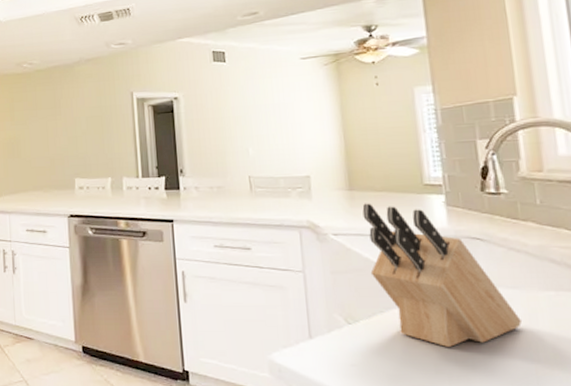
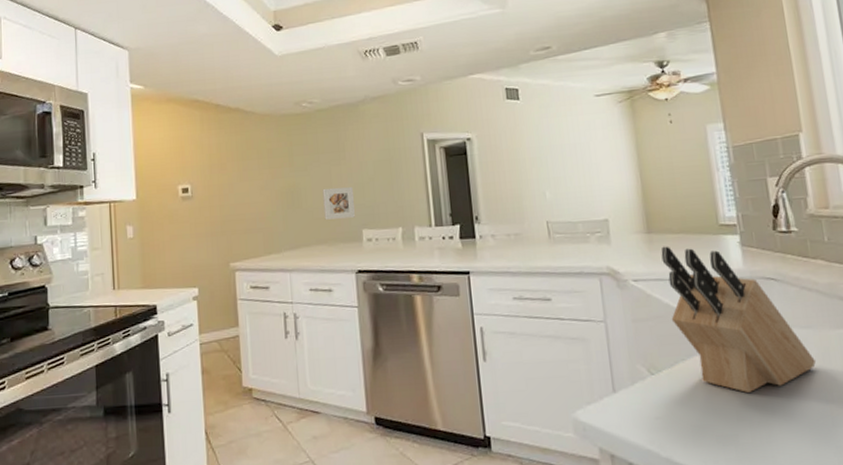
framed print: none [39,140,68,169] -> present [322,187,355,220]

